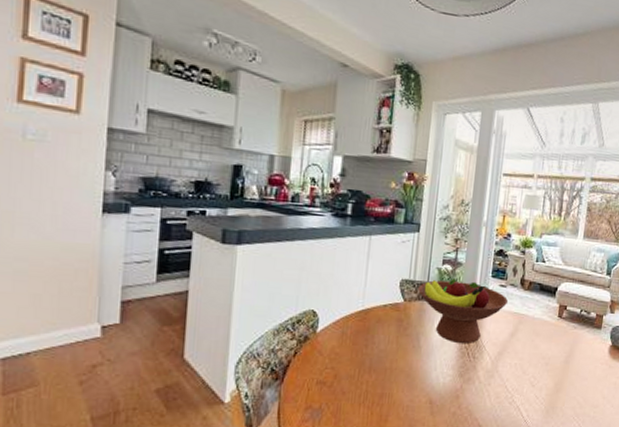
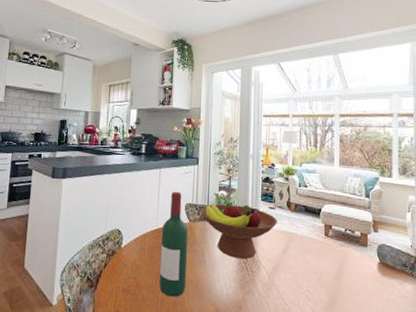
wine bottle: none [363,264,402,388] -> present [159,191,188,297]

